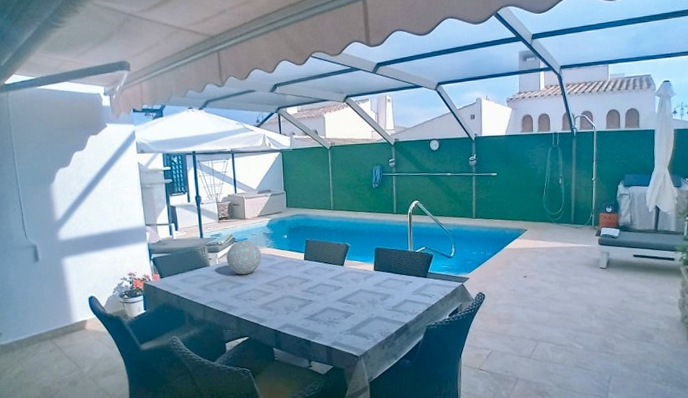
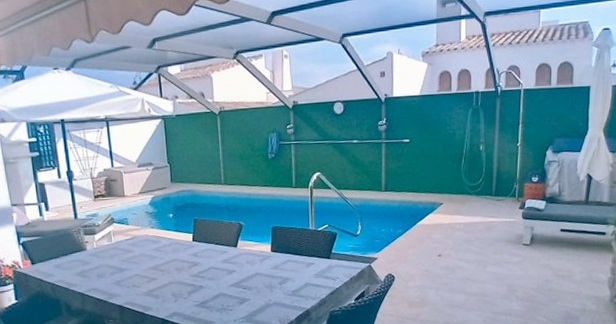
decorative orb: present [226,240,262,274] -> none [105,220,145,259]

